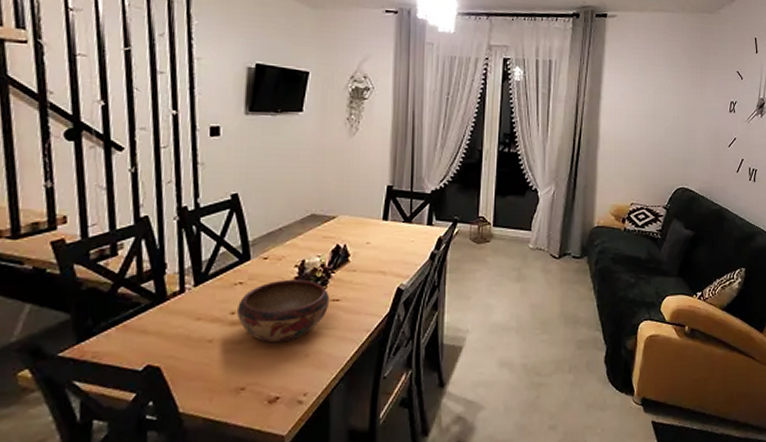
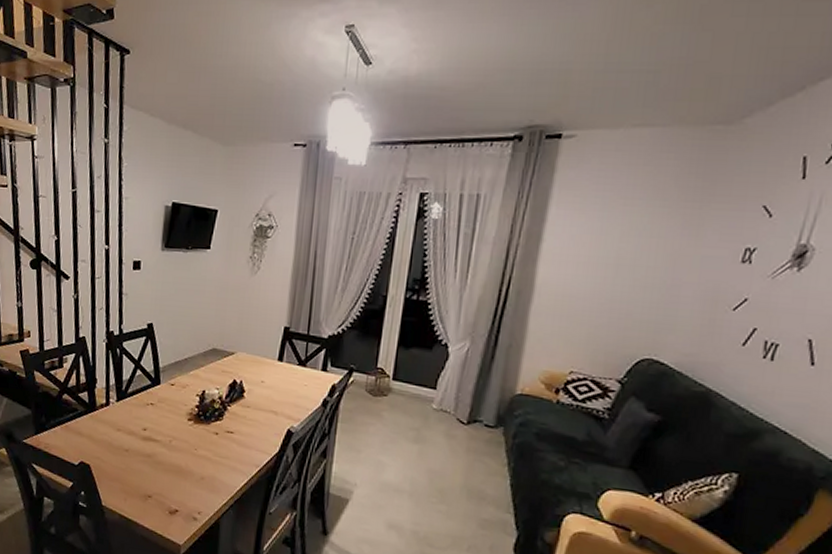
decorative bowl: present [237,279,330,343] -> none [148,406,225,463]

